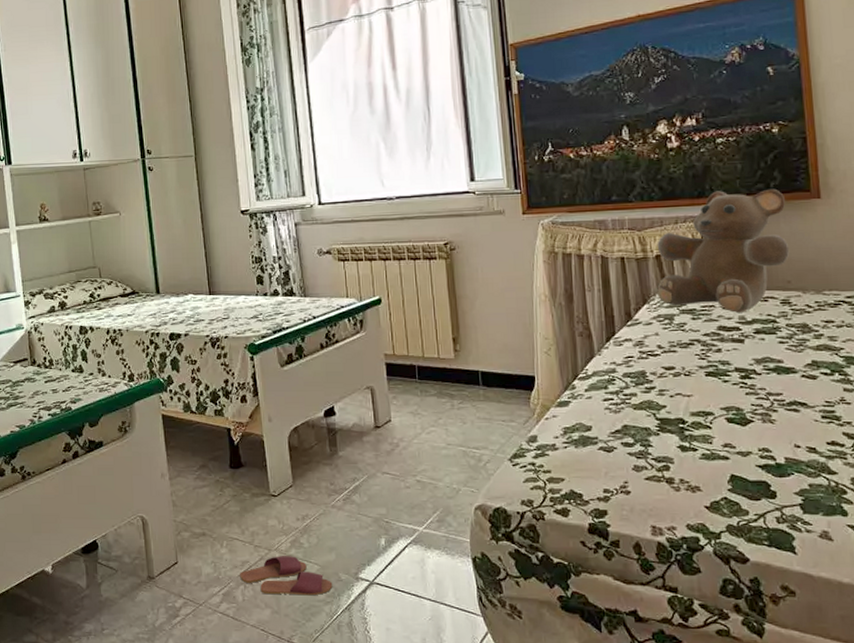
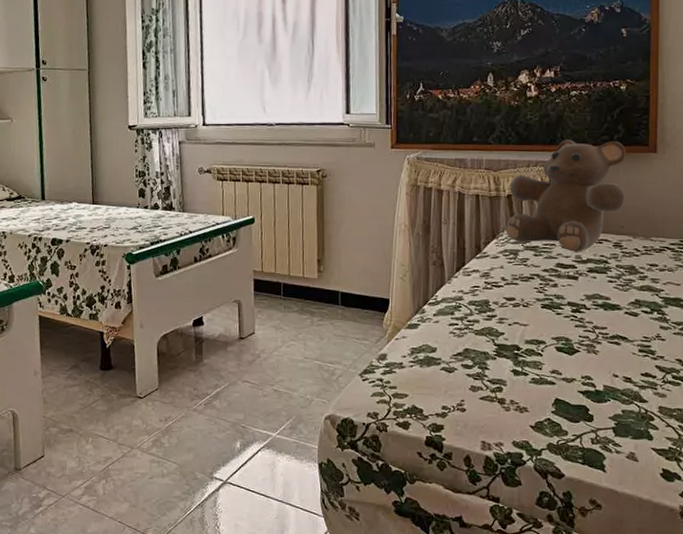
slippers: present [240,555,333,596] -> none [102,453,189,492]

